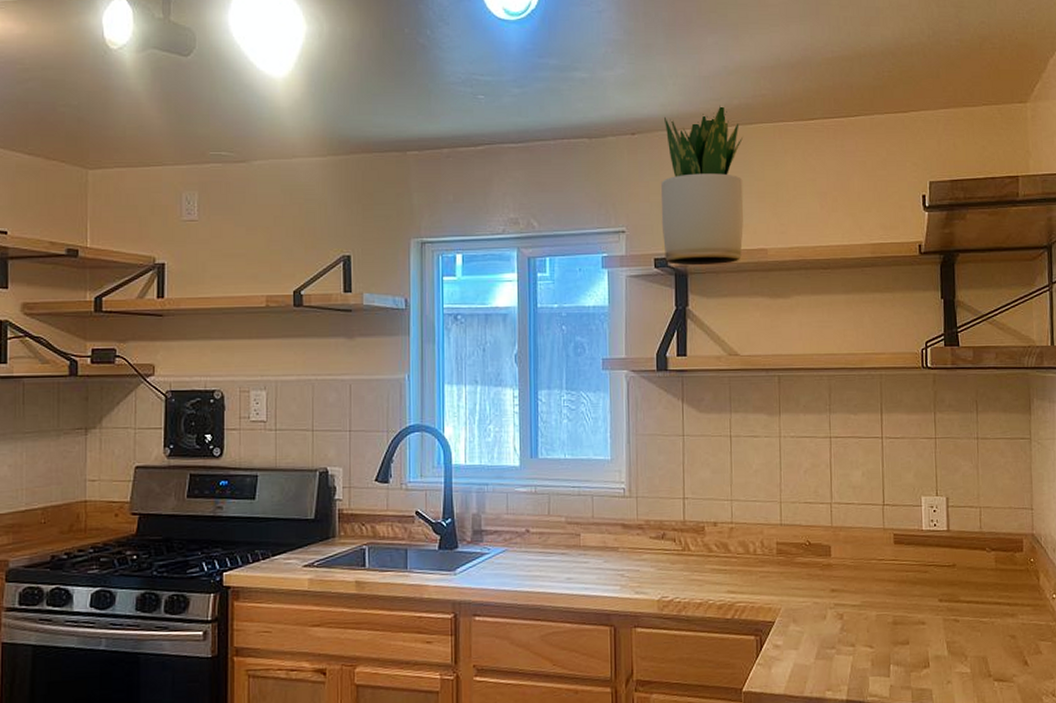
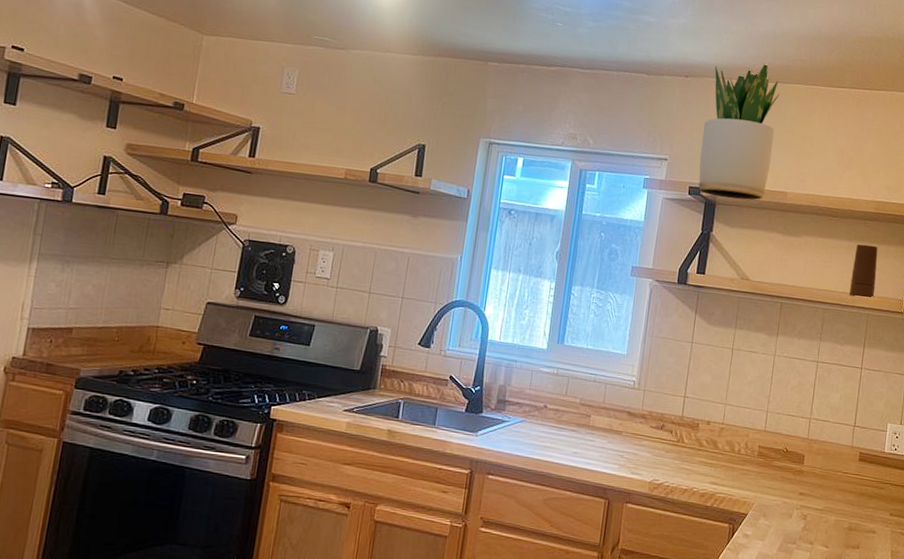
canister: none [855,295,885,357] -> present [849,244,878,298]

